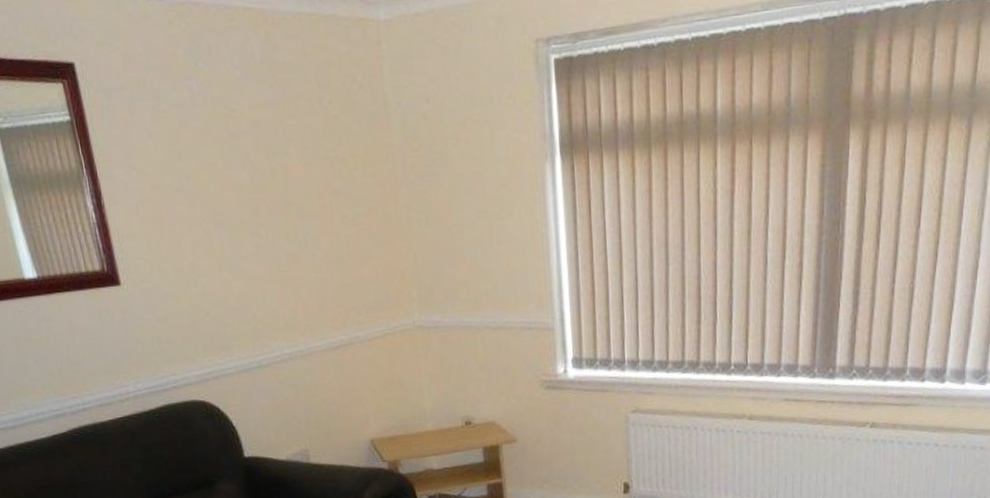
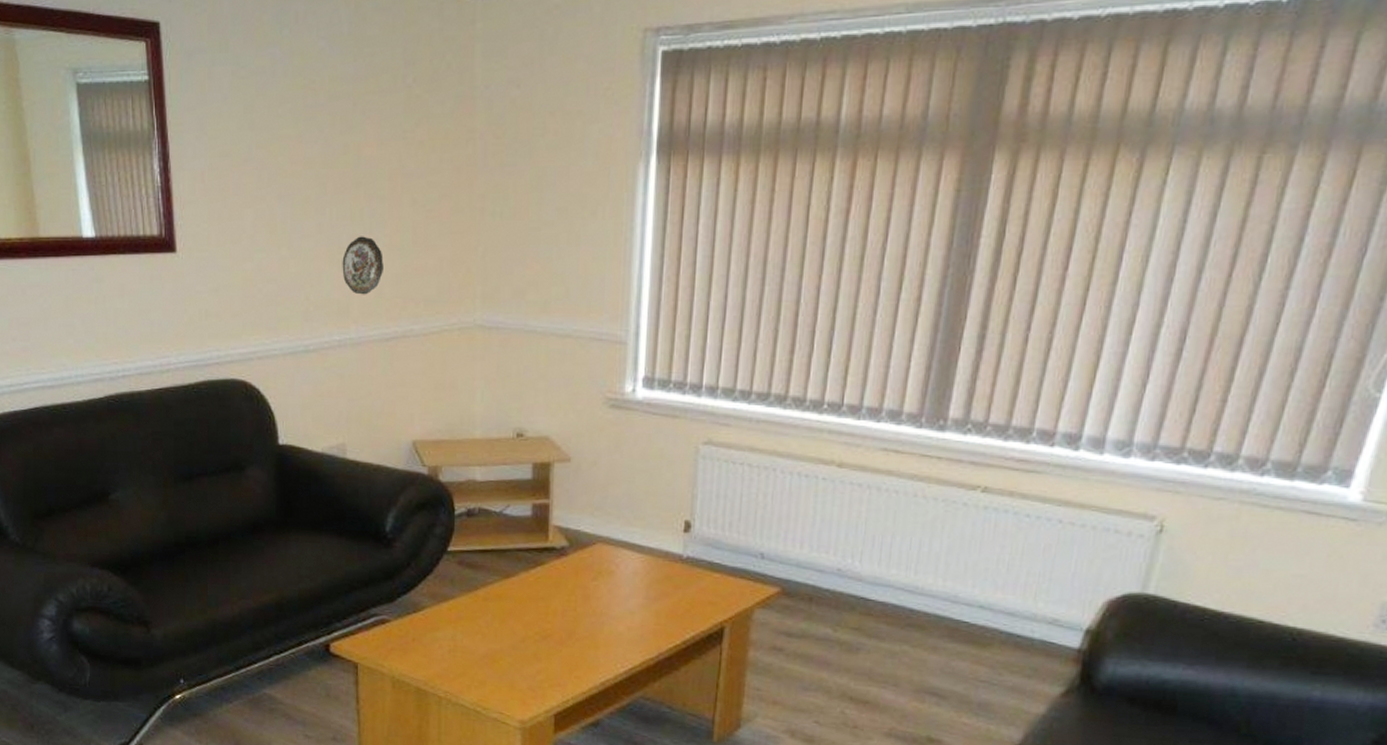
decorative plate: none [283,253,323,309] -> present [342,236,384,295]

